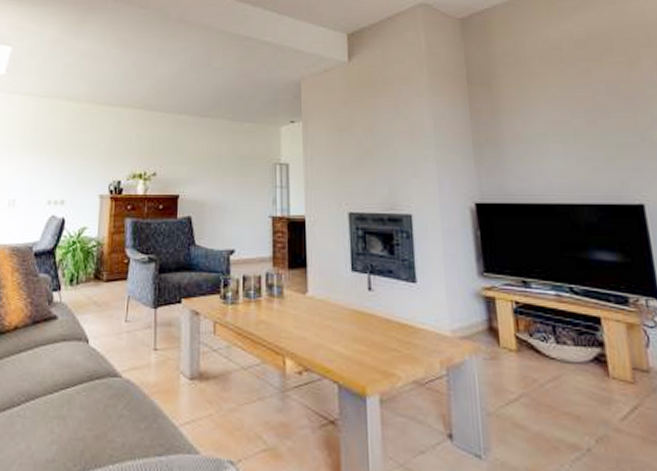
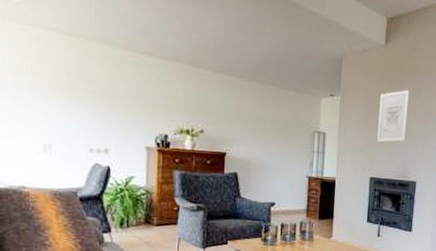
wall art: none [350,105,390,170] -> present [377,89,410,143]

